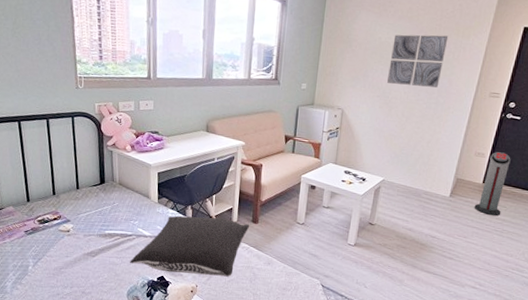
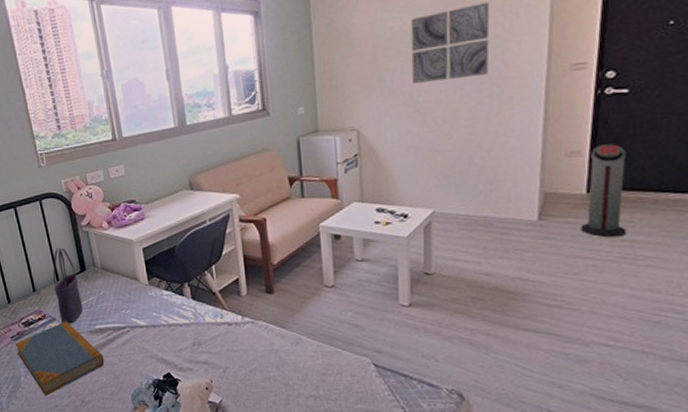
book: none [28,224,109,285] -> present [15,321,105,396]
tote bag: none [73,160,97,227] -> present [53,247,84,324]
pillow: present [130,215,250,277] -> none [128,292,265,367]

